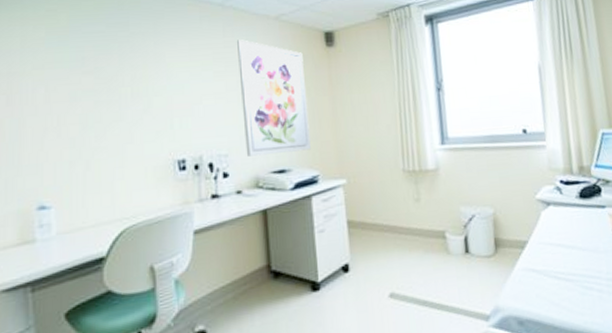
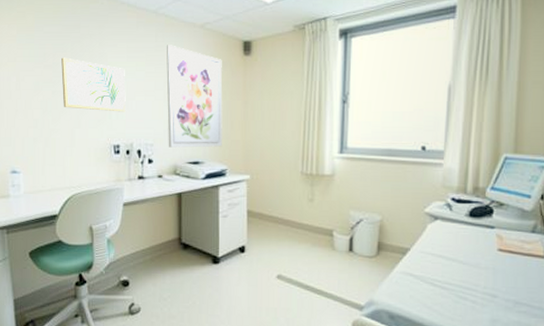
wall art: none [106,60,191,121] -> present [61,57,126,112]

